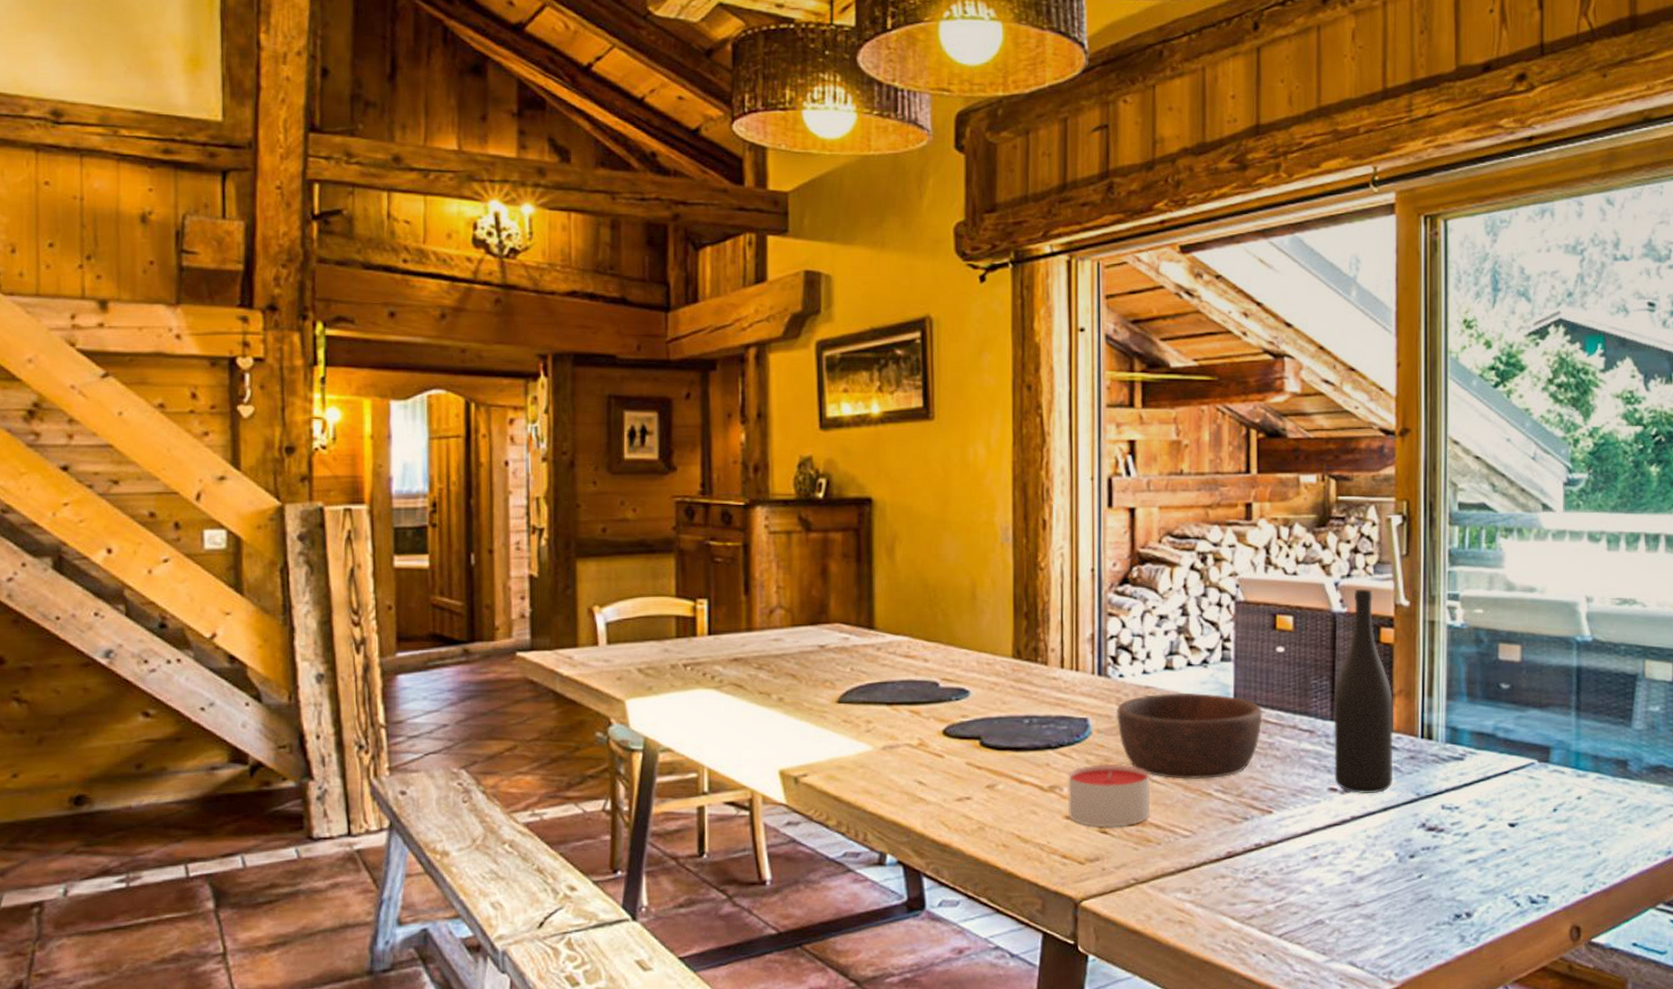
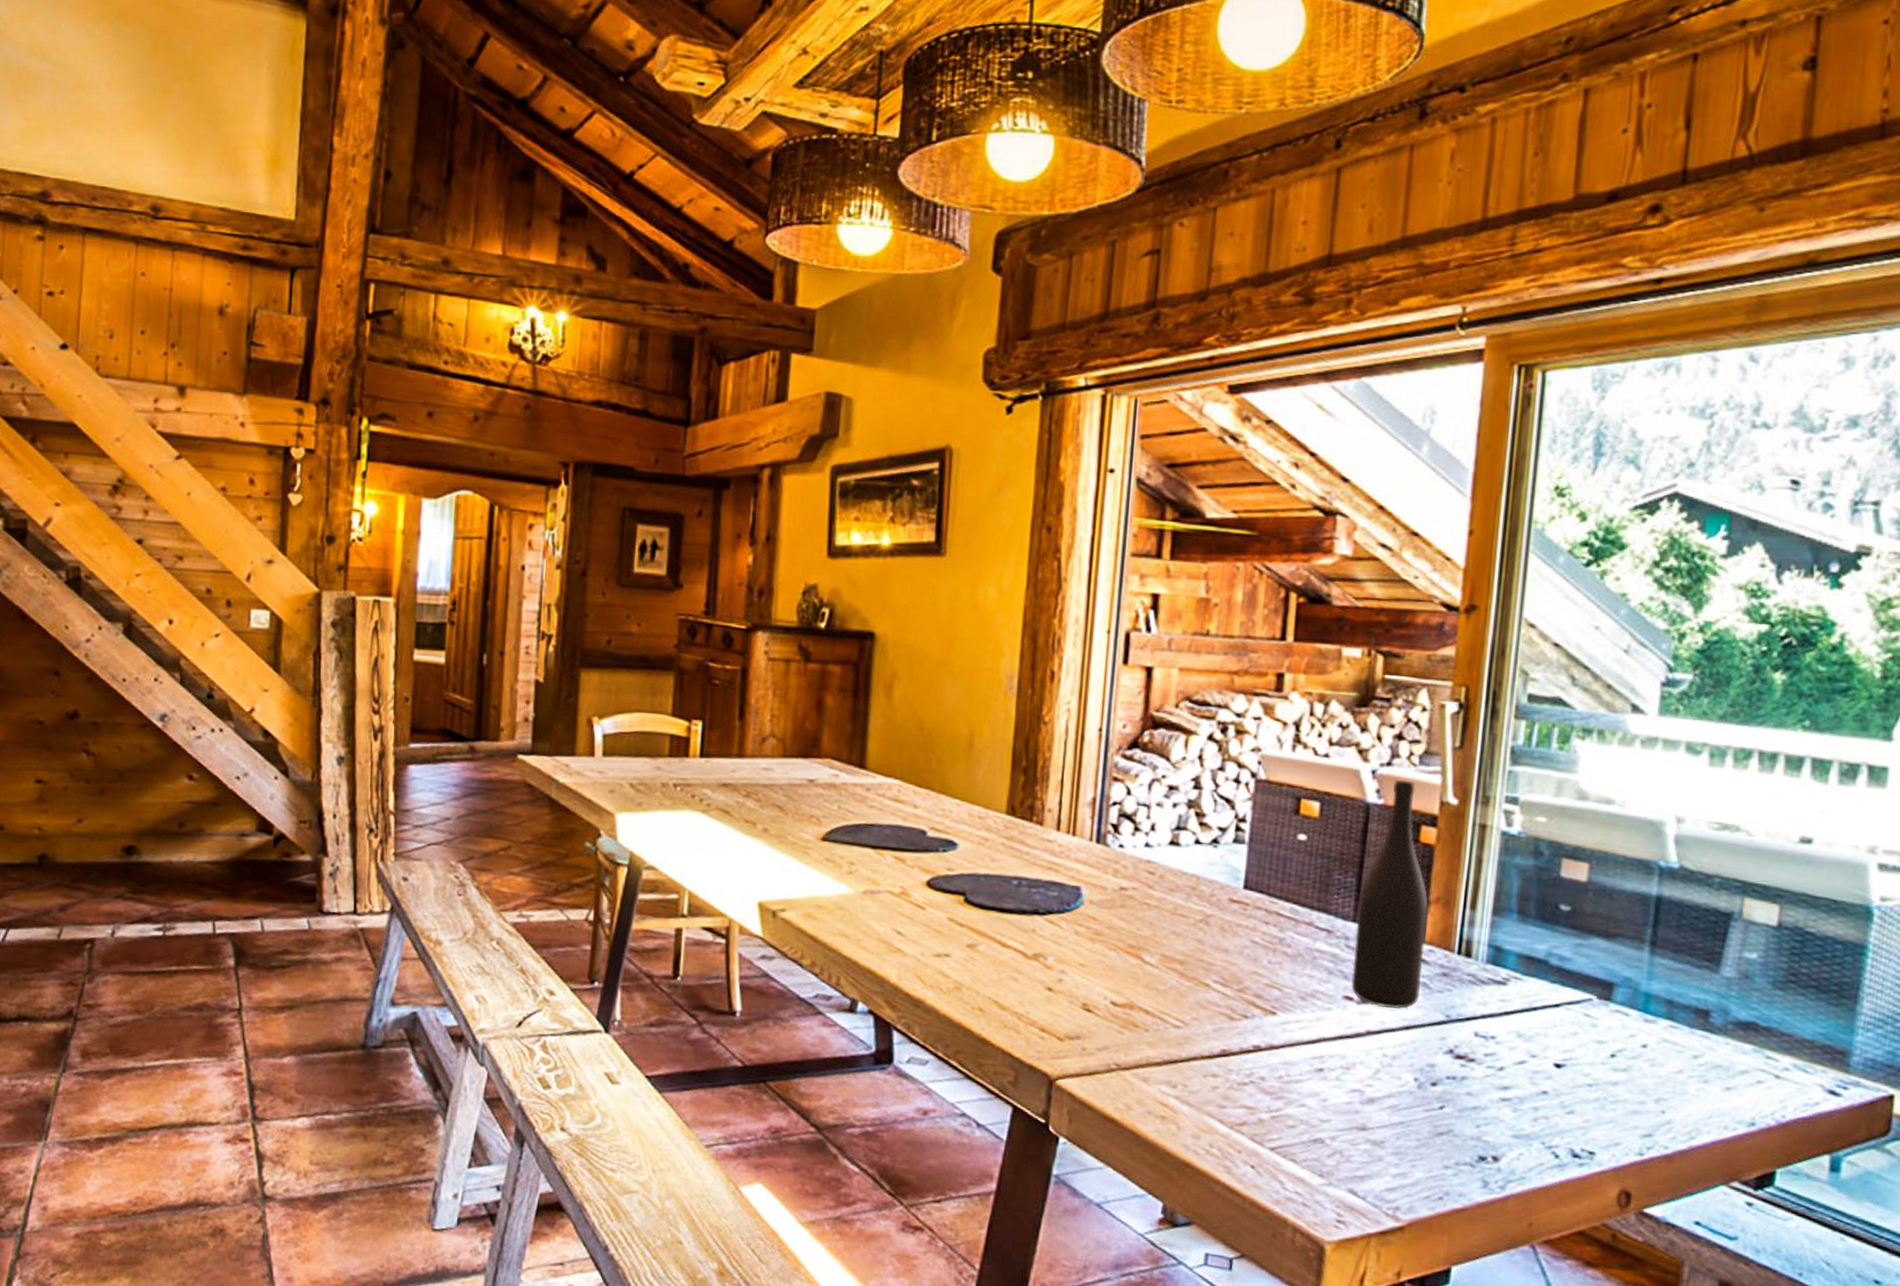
candle: present [1068,764,1150,827] -> none [1051,937,1142,1007]
wooden bowl: present [1116,692,1262,779] -> none [1112,869,1275,969]

